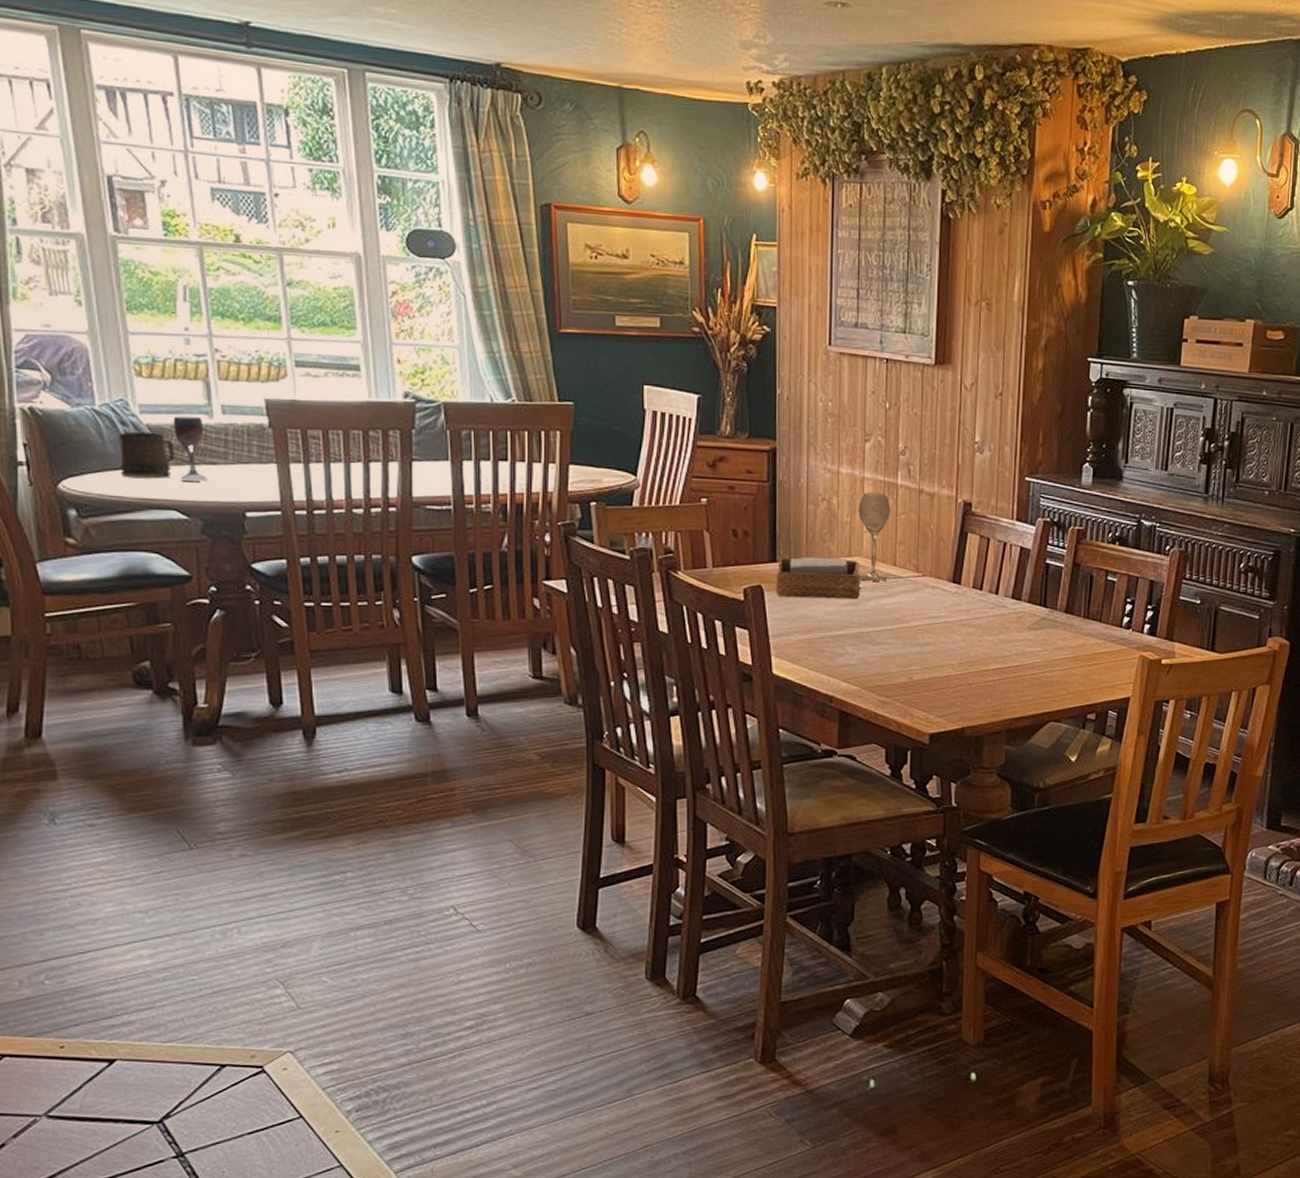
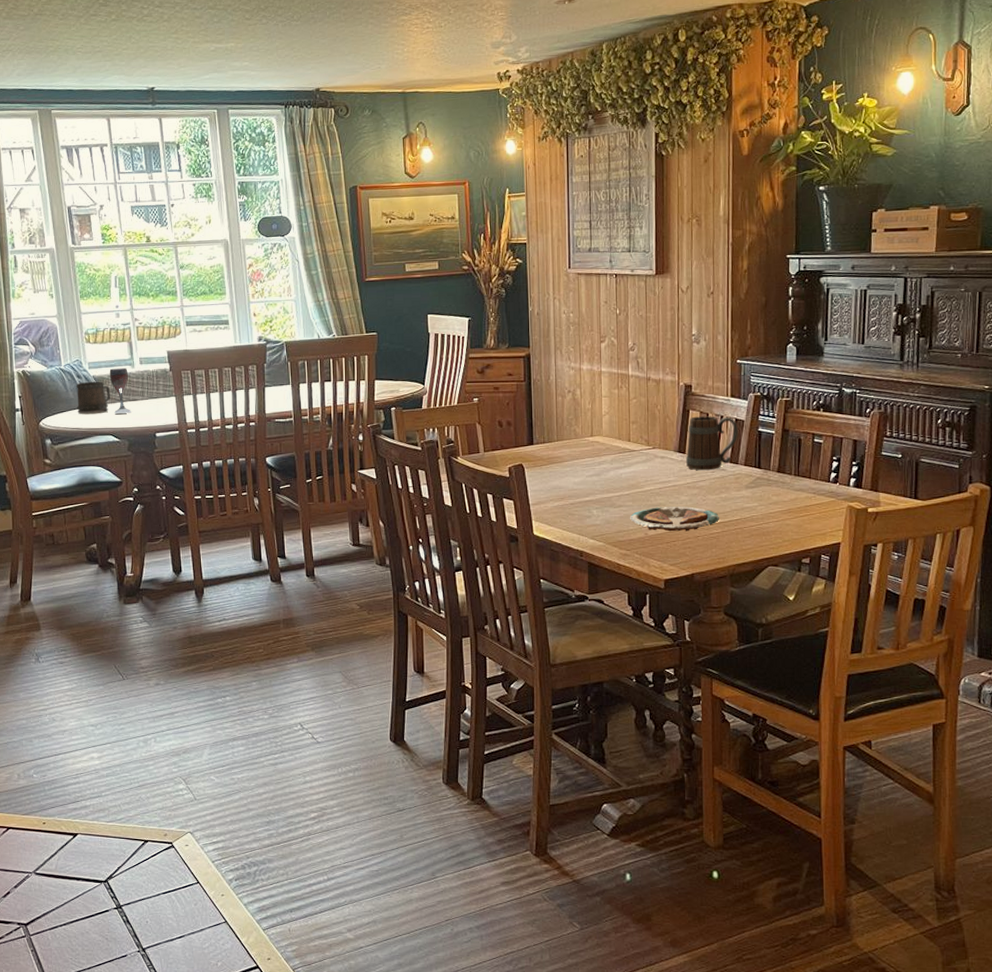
napkin holder: present [775,556,860,600] -> none [533,438,602,473]
wineglass: present [858,492,891,581] -> none [597,383,624,455]
plate: none [891,646,997,678] -> present [629,505,719,532]
beer mug: none [960,541,1023,605] -> present [685,416,738,470]

